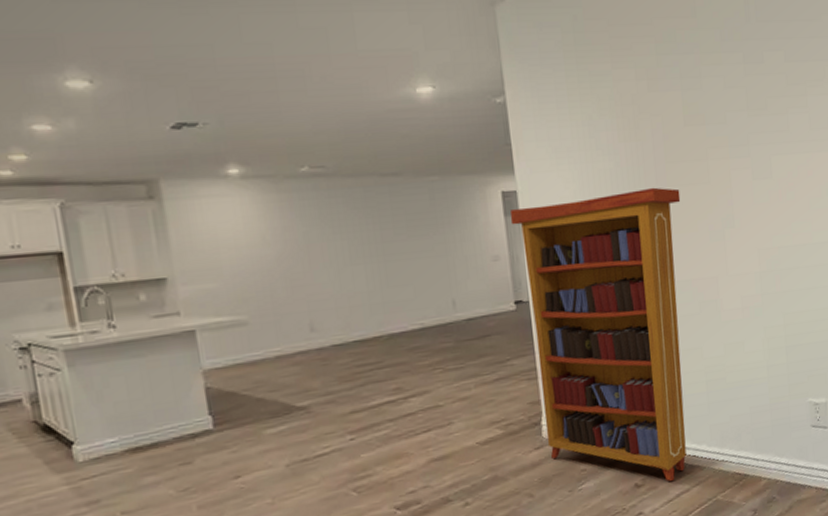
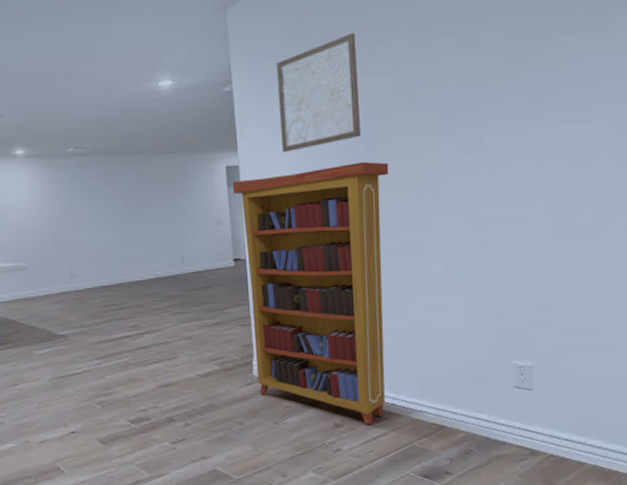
wall art: none [554,43,651,176] -> present [276,32,362,152]

